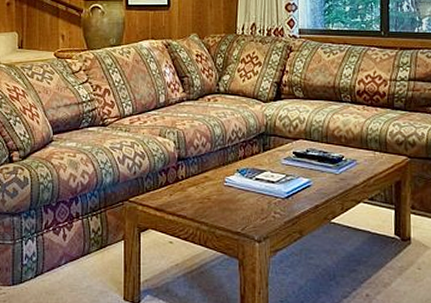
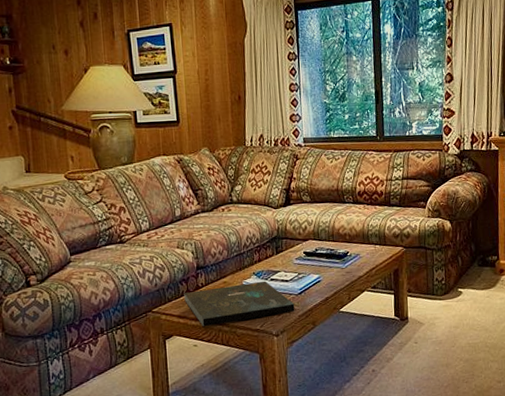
board game: none [163,180,281,224] -> present [184,281,295,327]

